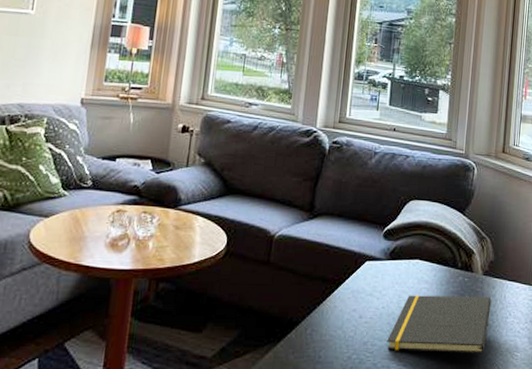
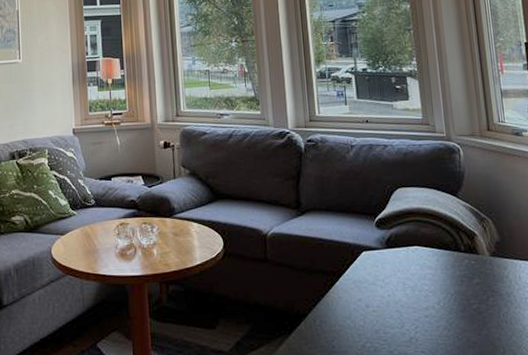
notepad: present [387,295,492,354] -> none [399,278,508,338]

